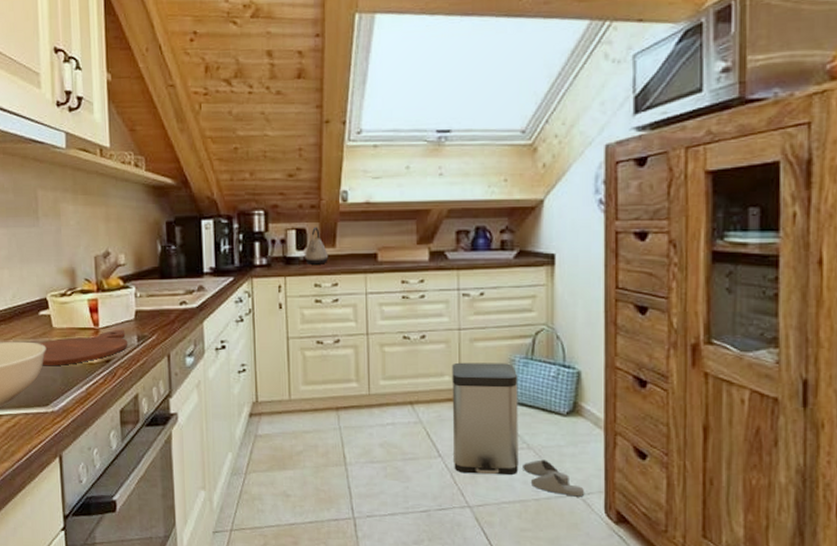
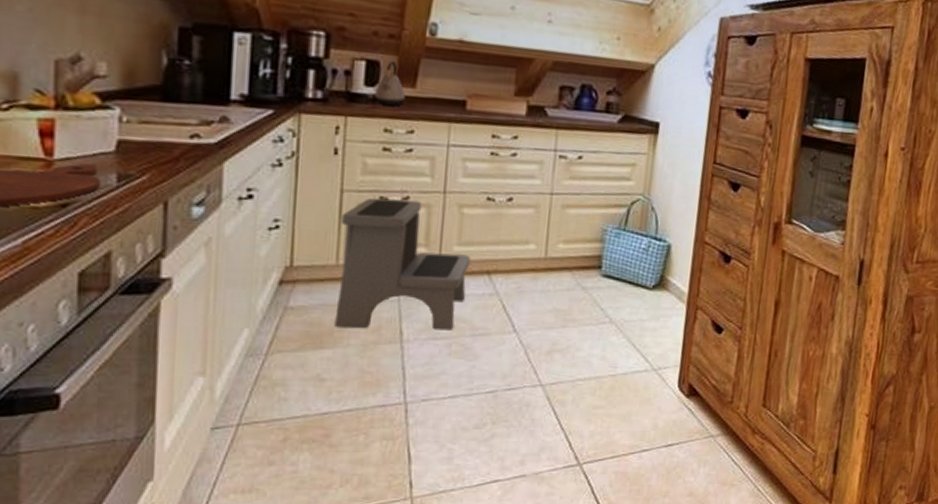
step stool: none [289,342,395,455] -> present [334,197,471,331]
pedal bin: present [451,362,518,475] -> none [529,229,609,351]
slippers: present [523,459,584,497] -> none [602,334,661,372]

